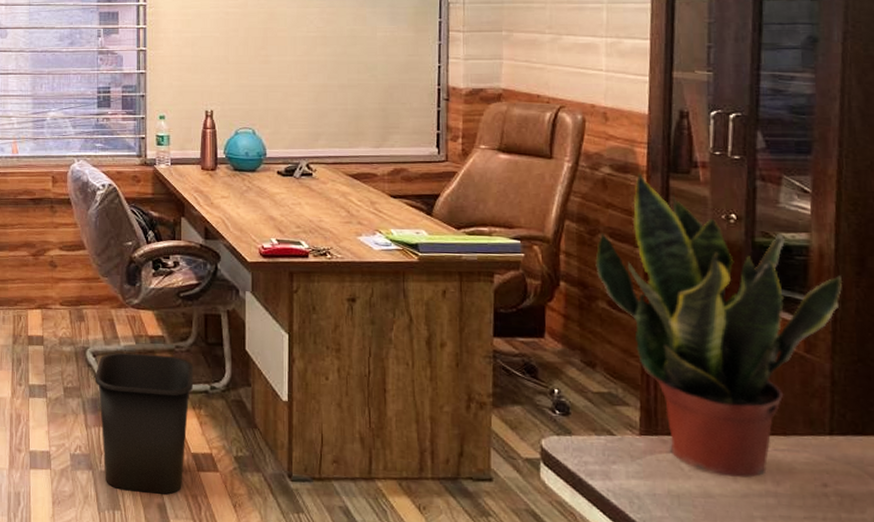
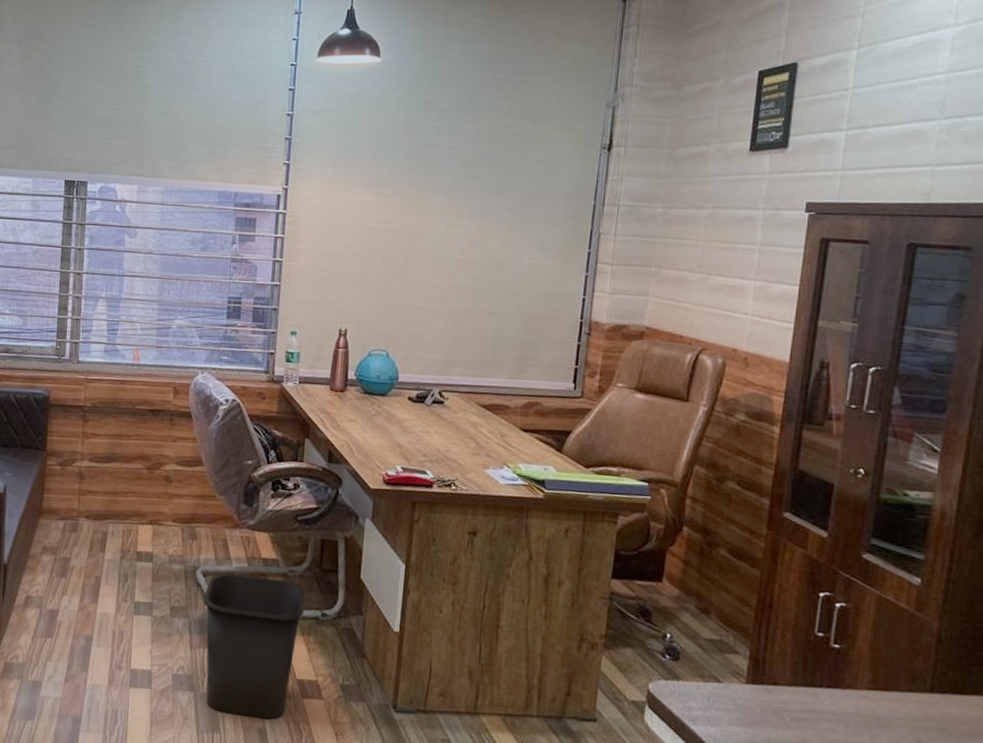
potted plant: present [595,173,843,478] -> none [720,422,961,731]

